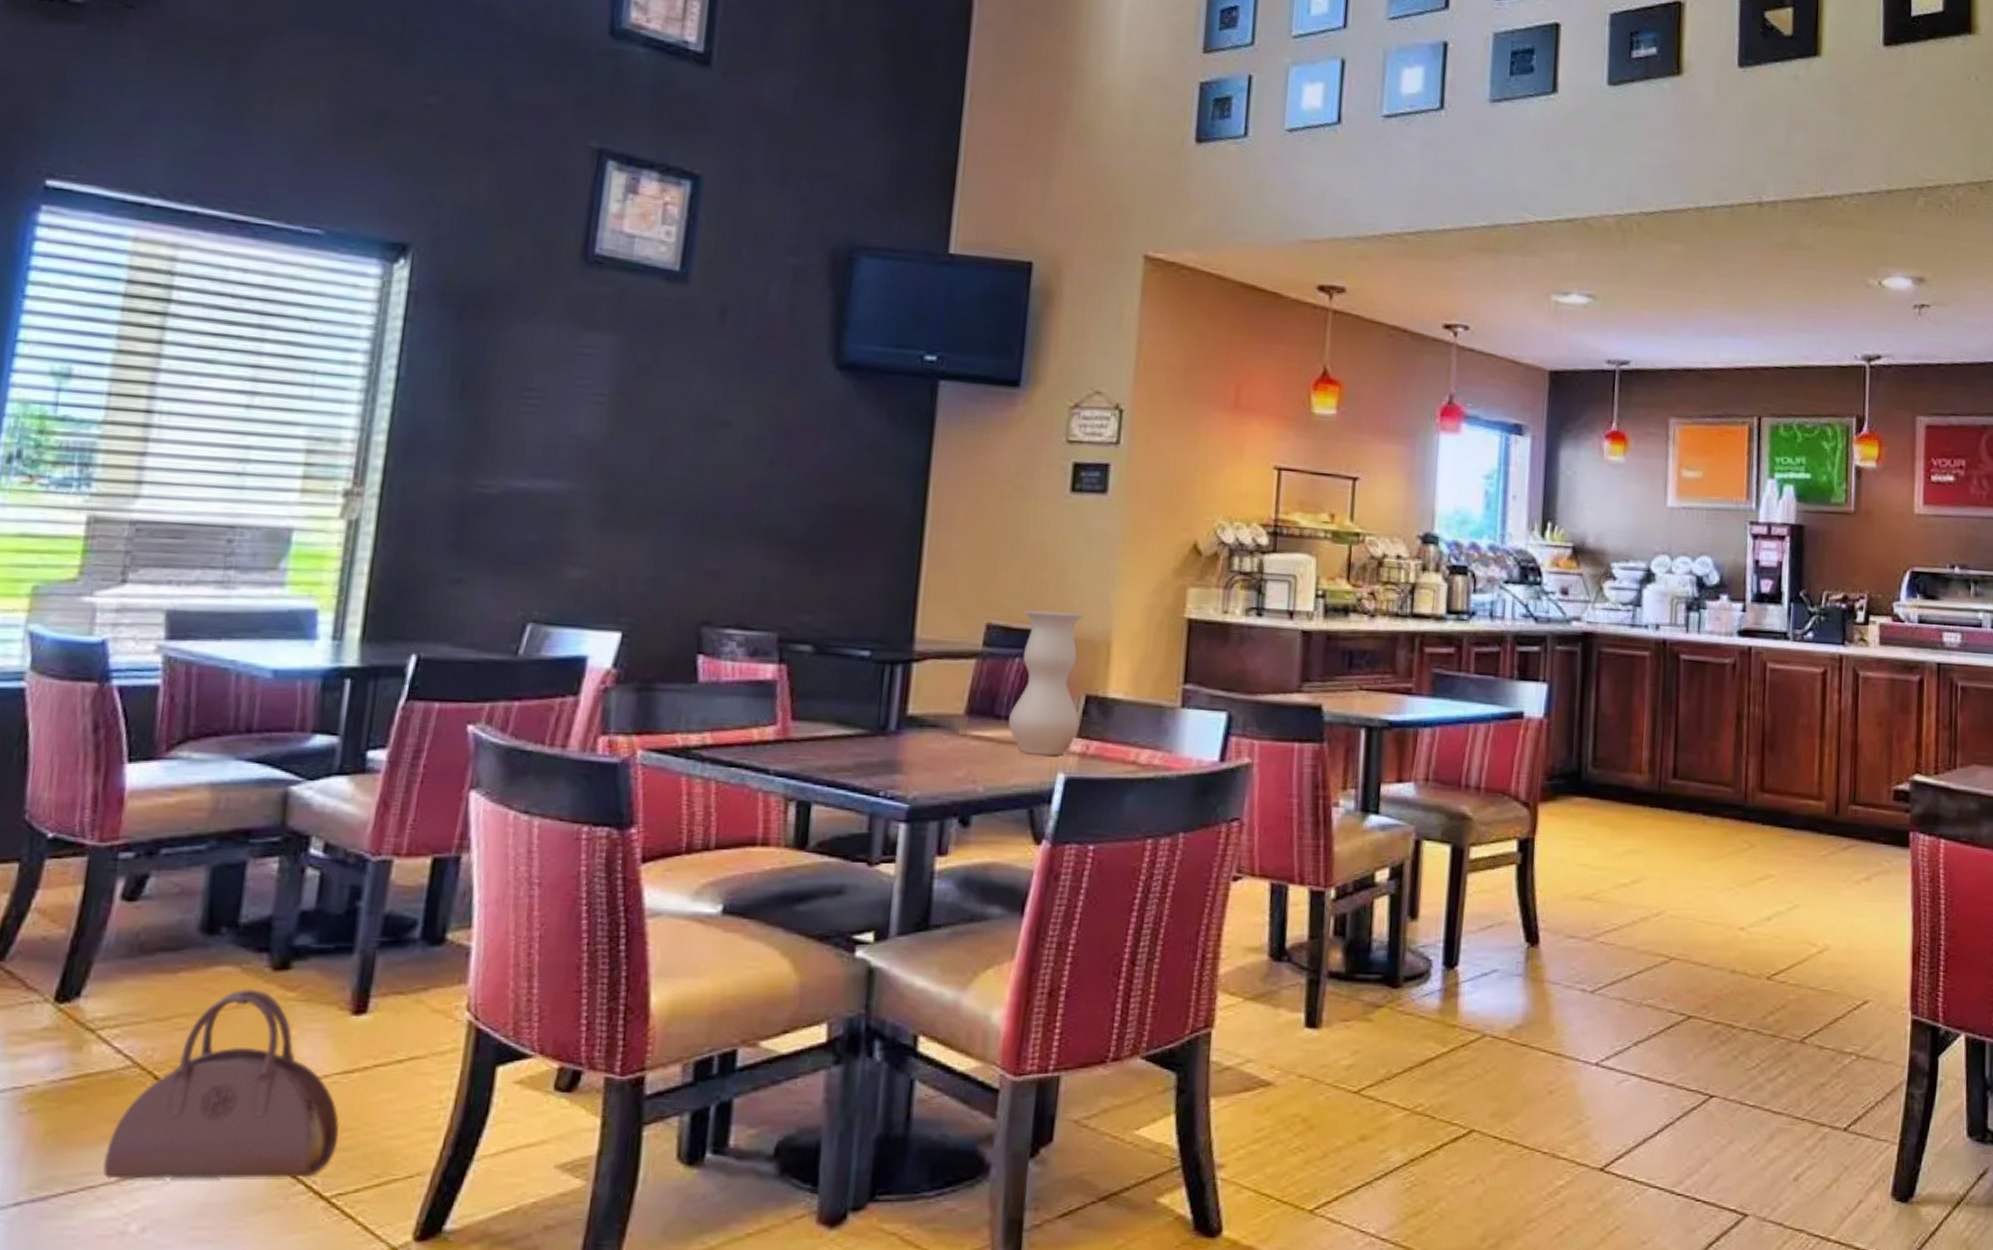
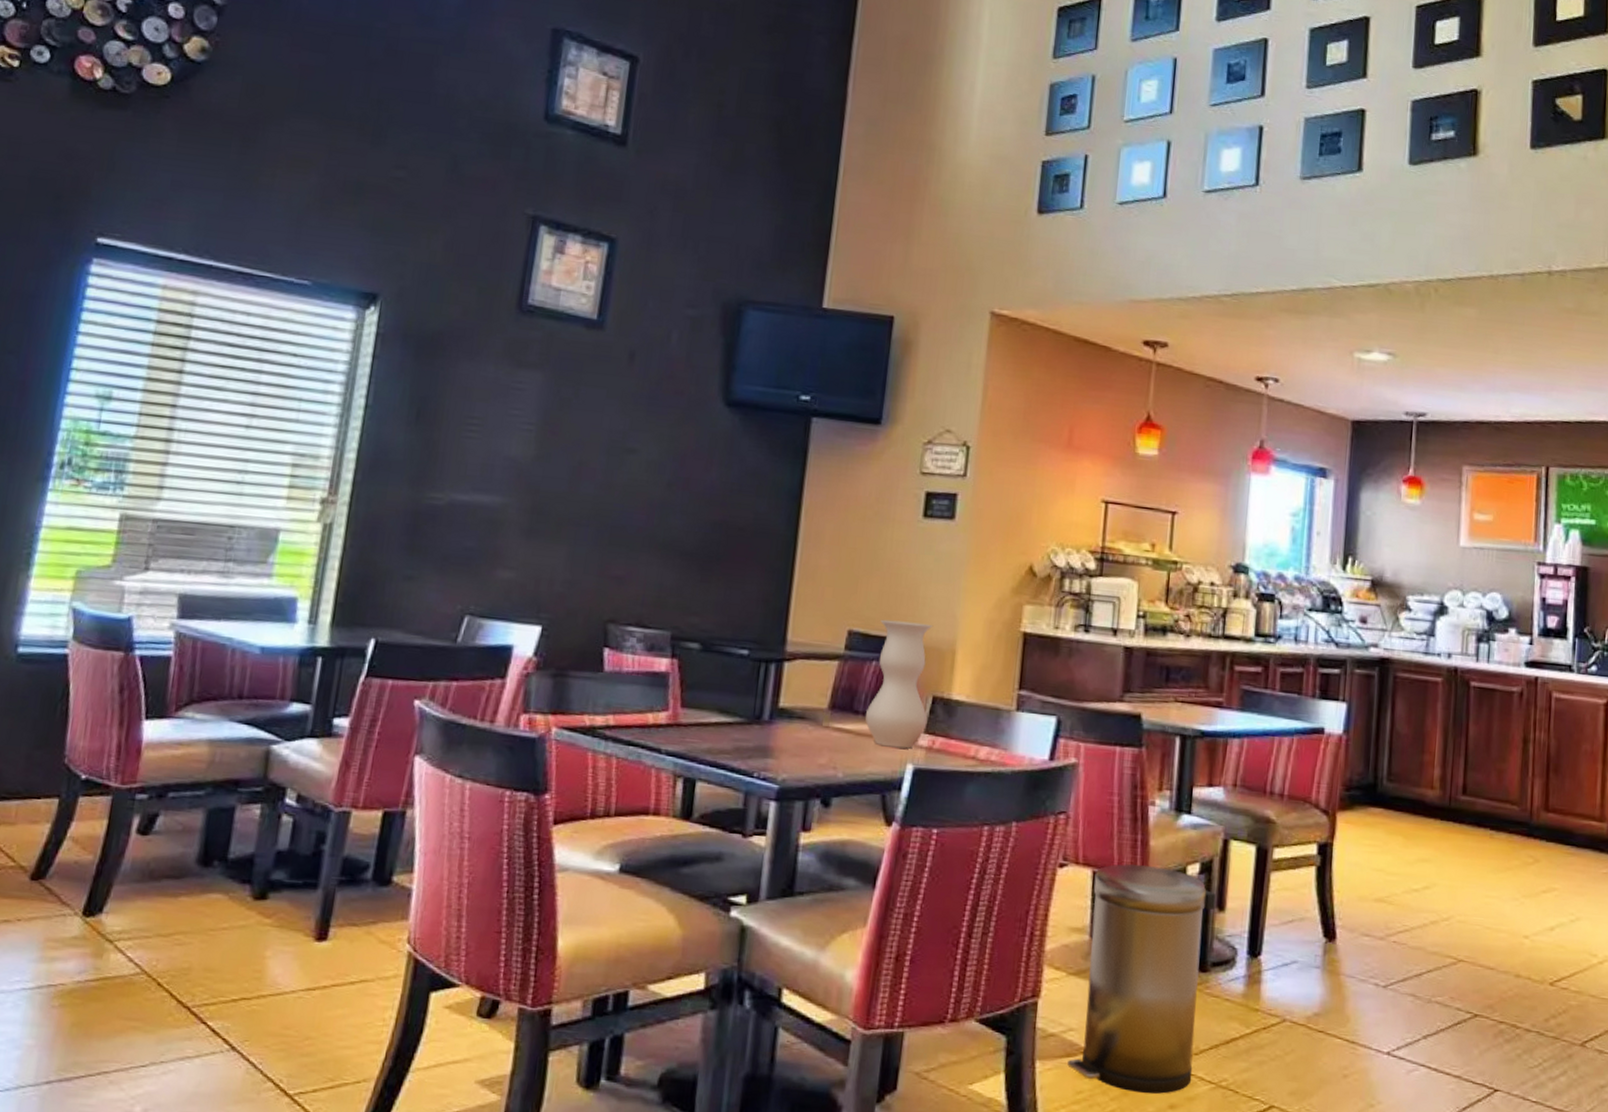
handbag: present [102,989,339,1179] -> none [115,914,303,1076]
pedal bin: none [1246,873,1409,1125] -> present [1067,864,1217,1094]

